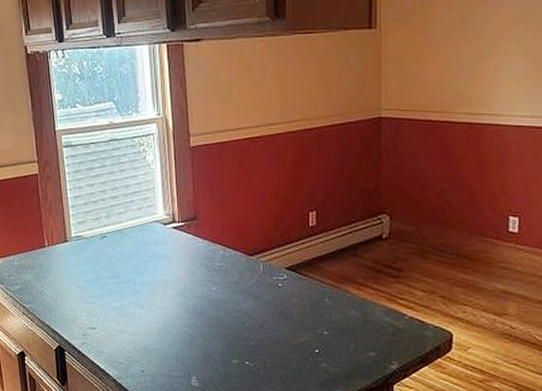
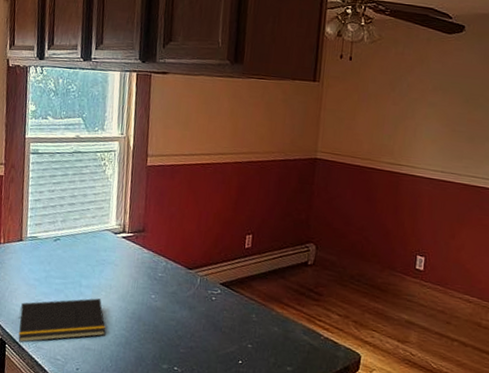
notepad: none [74,295,167,348] -> present [18,298,106,343]

